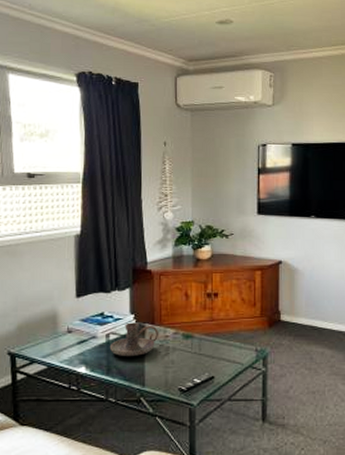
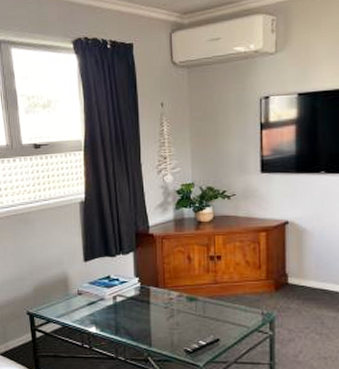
candle holder: present [109,322,158,357] -> none [117,285,163,319]

